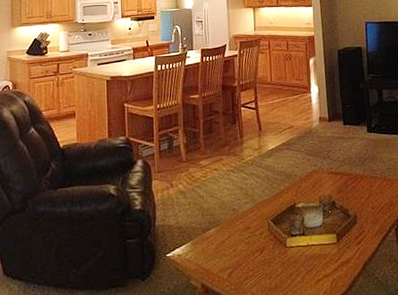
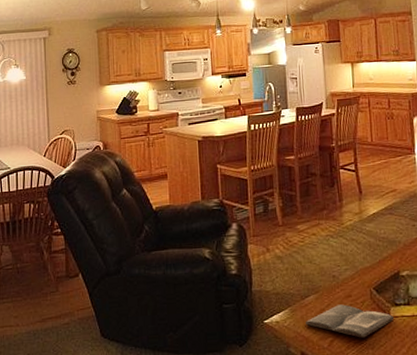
magazine: none [206,236,290,269] -> present [306,304,394,338]

